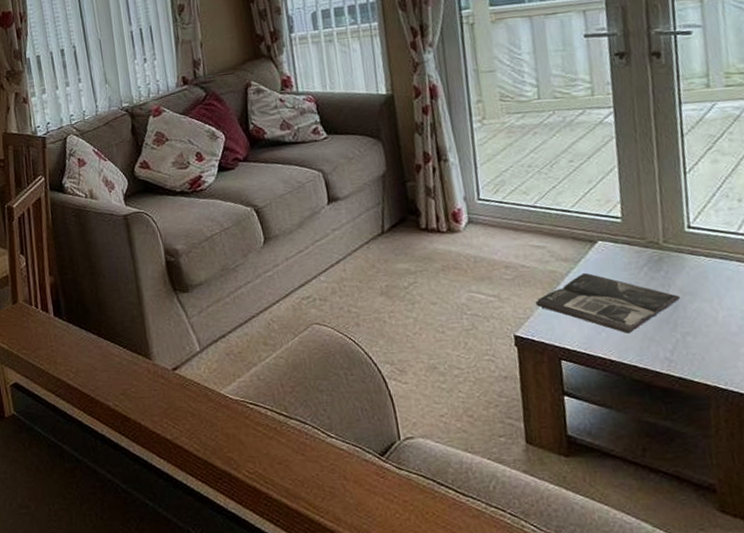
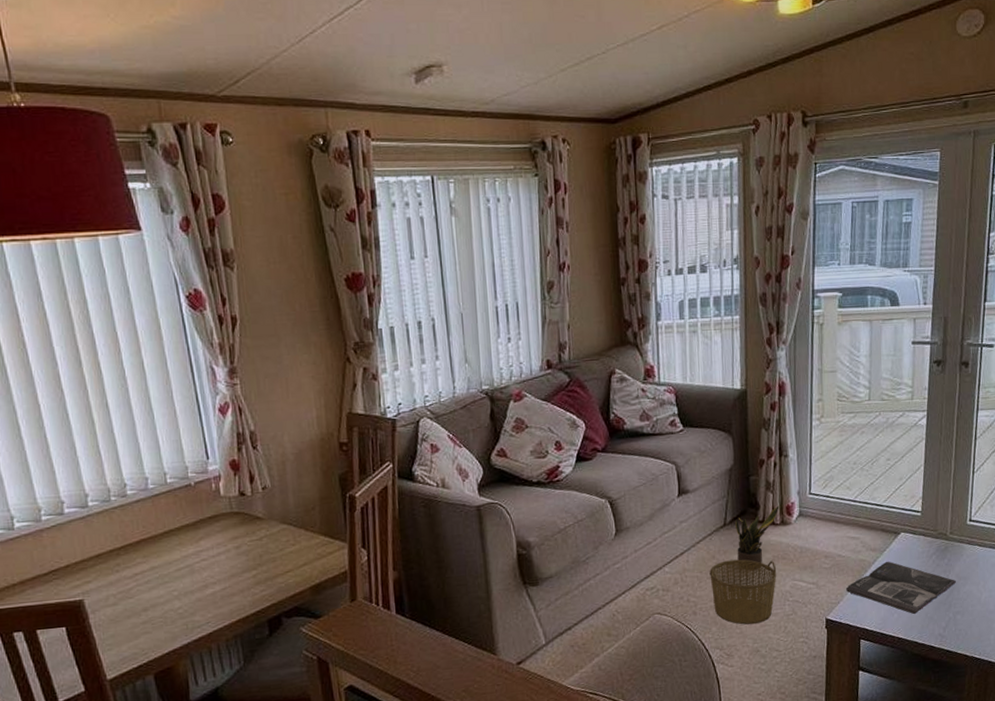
basket: none [370,268,449,339] -> present [709,559,777,625]
potted plant: none [394,213,444,280] -> present [735,506,779,570]

